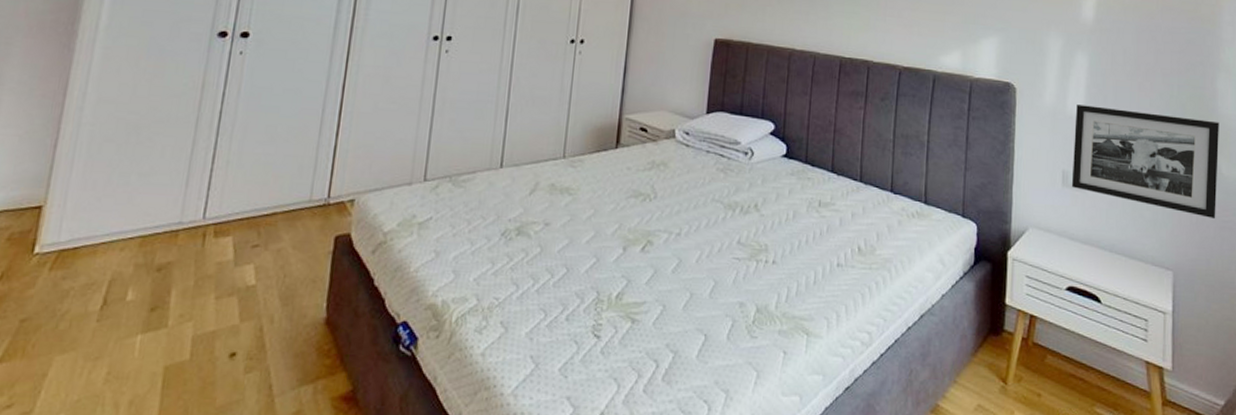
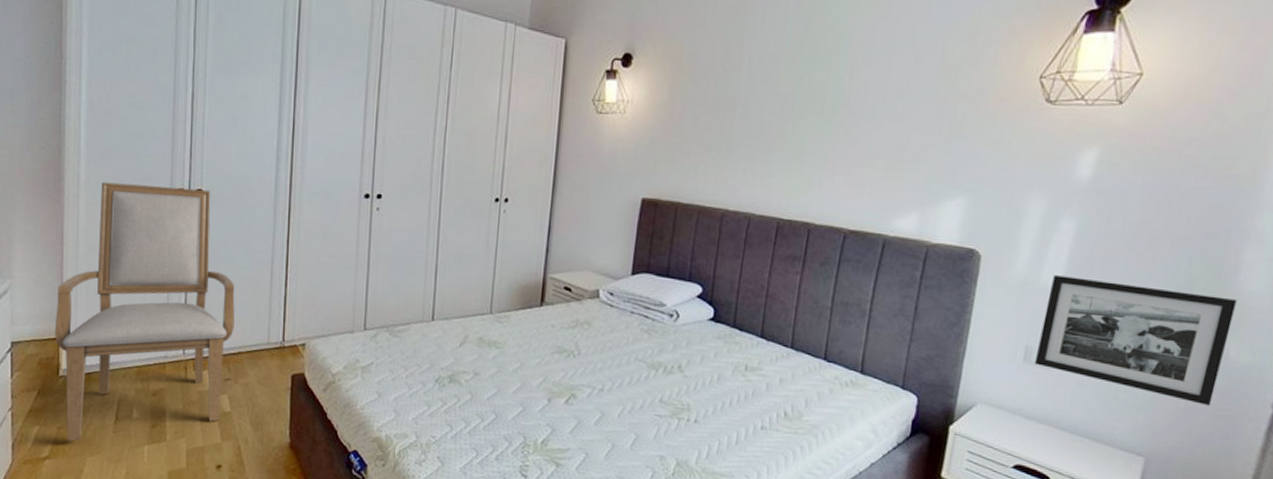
chair: none [31,24,277,338] -> present [55,181,235,442]

